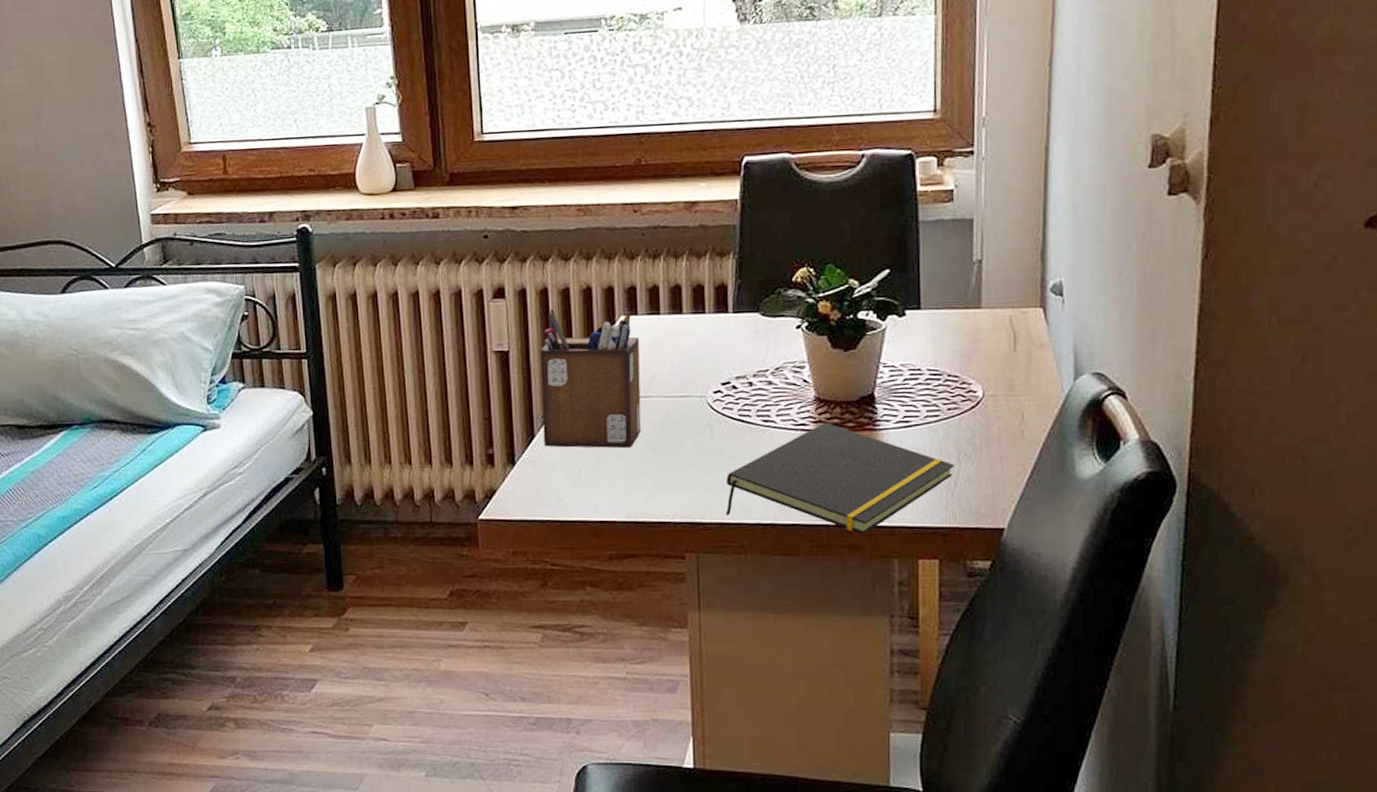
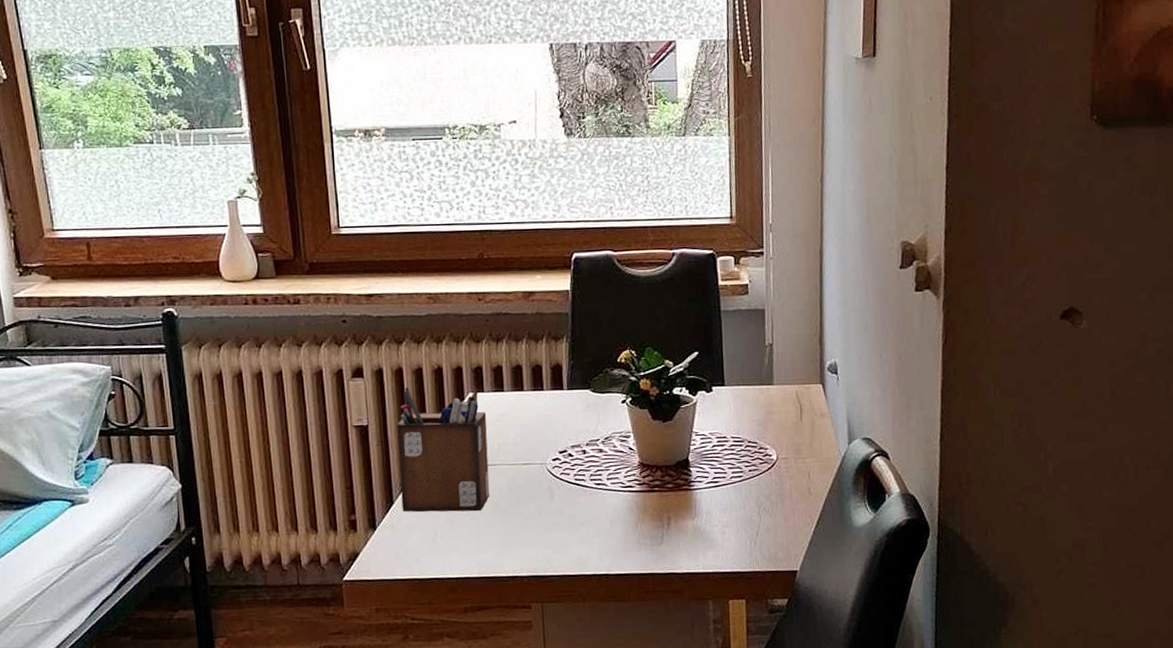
notepad: present [726,422,954,534] -> none [566,484,756,581]

